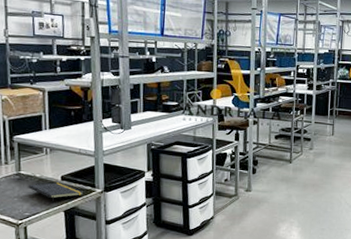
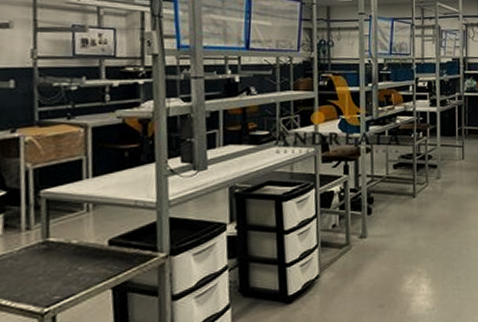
notepad: present [28,182,83,205] -> none [59,249,140,281]

